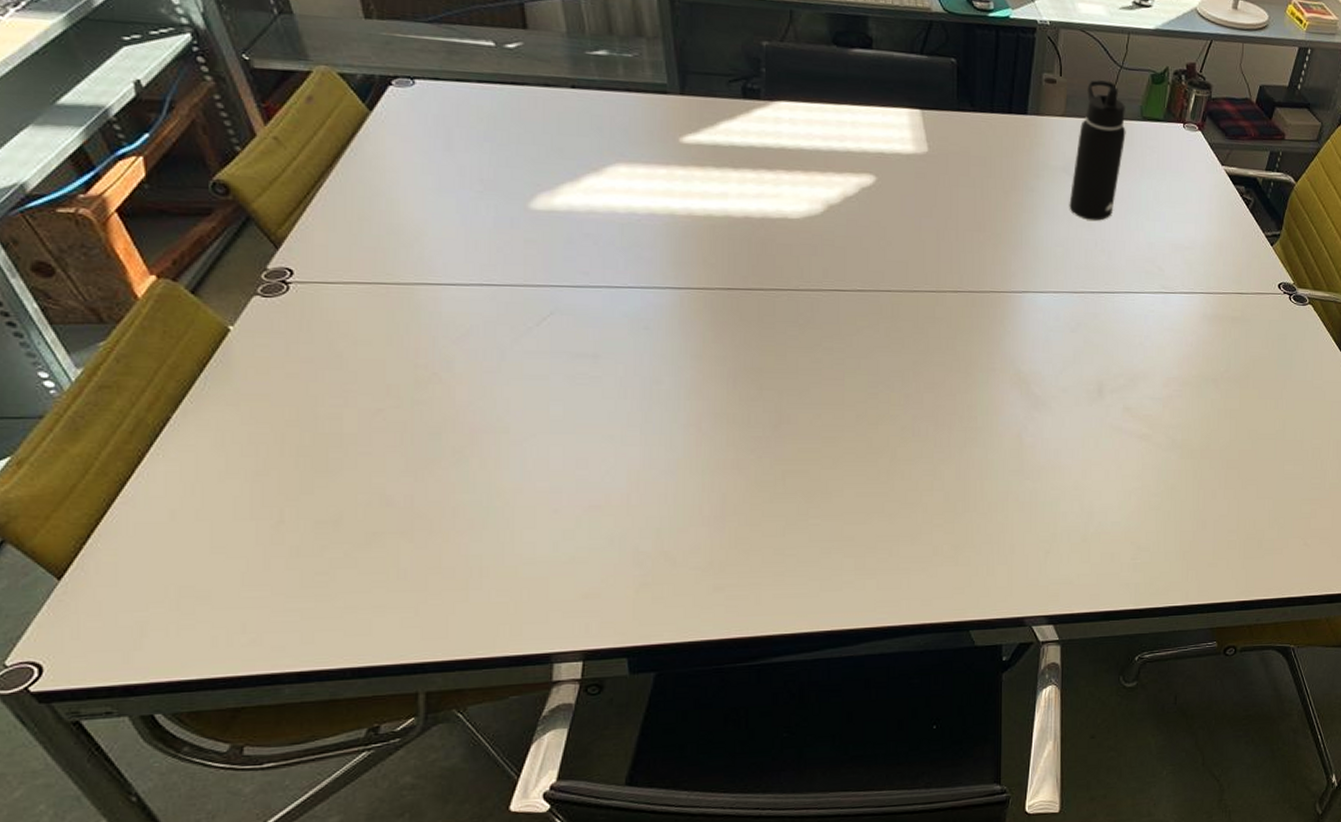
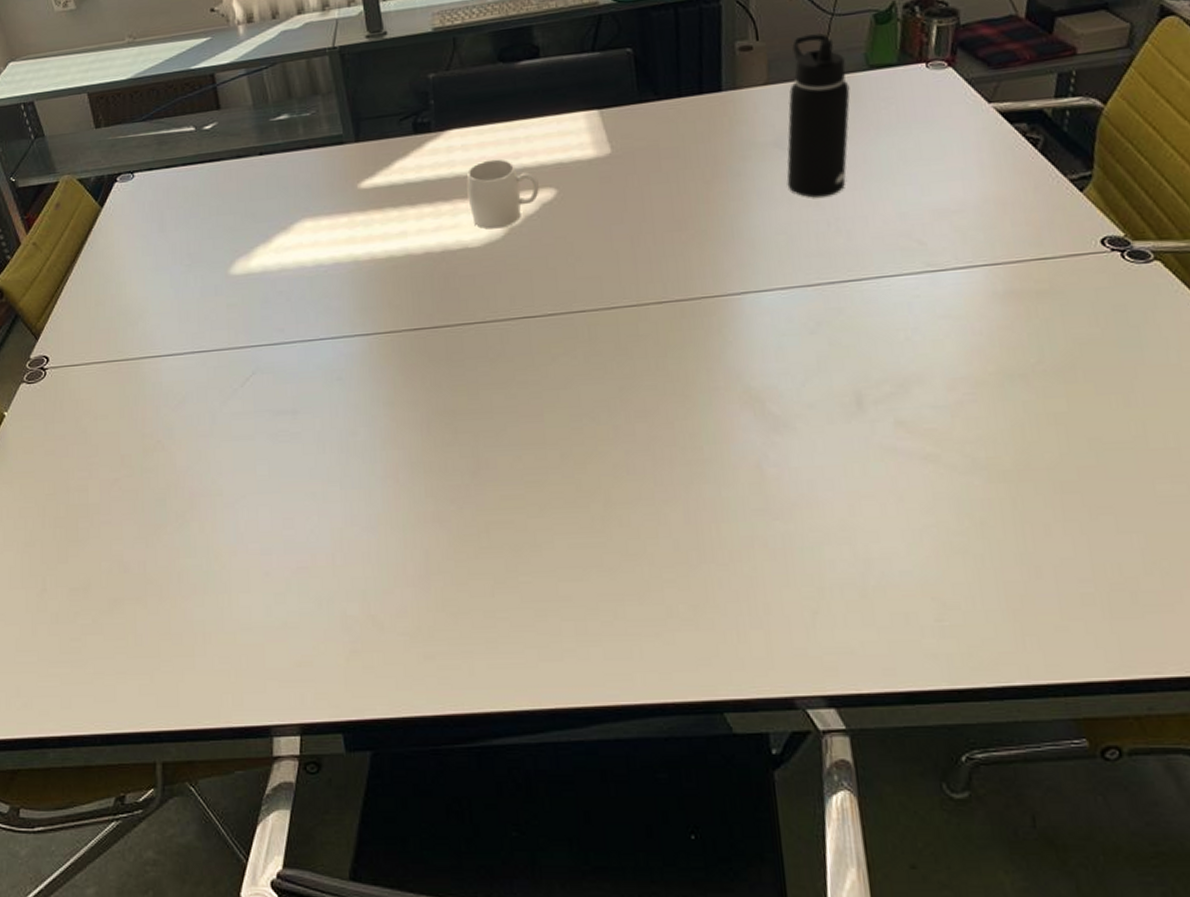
mug: none [791,137,860,205] -> present [466,159,539,229]

